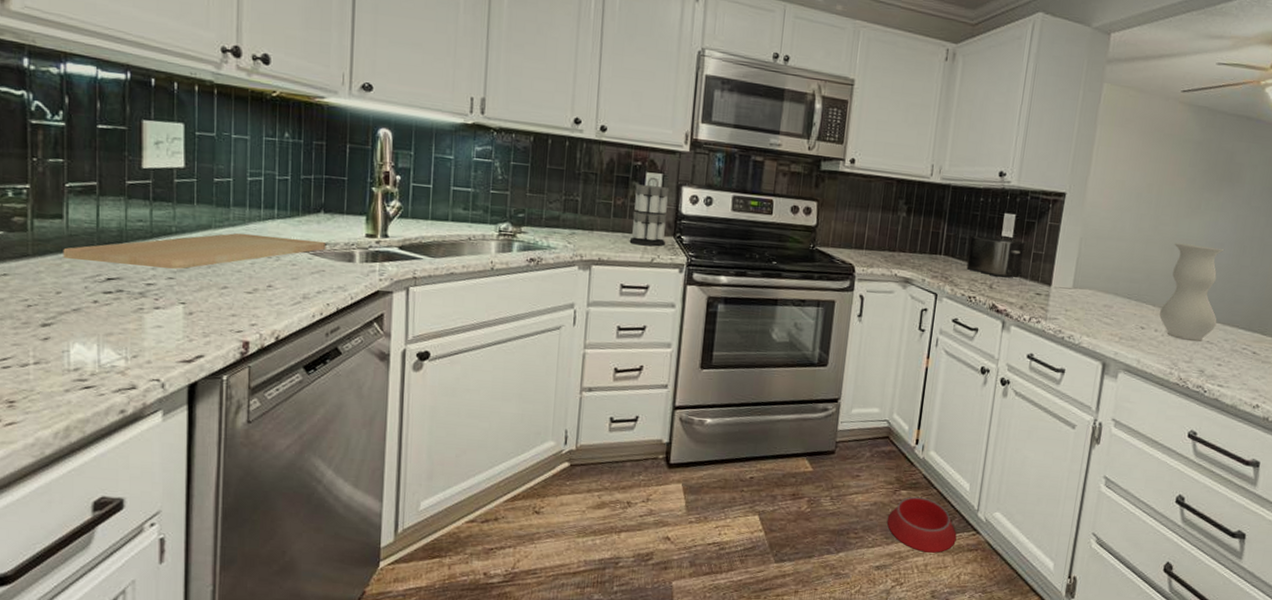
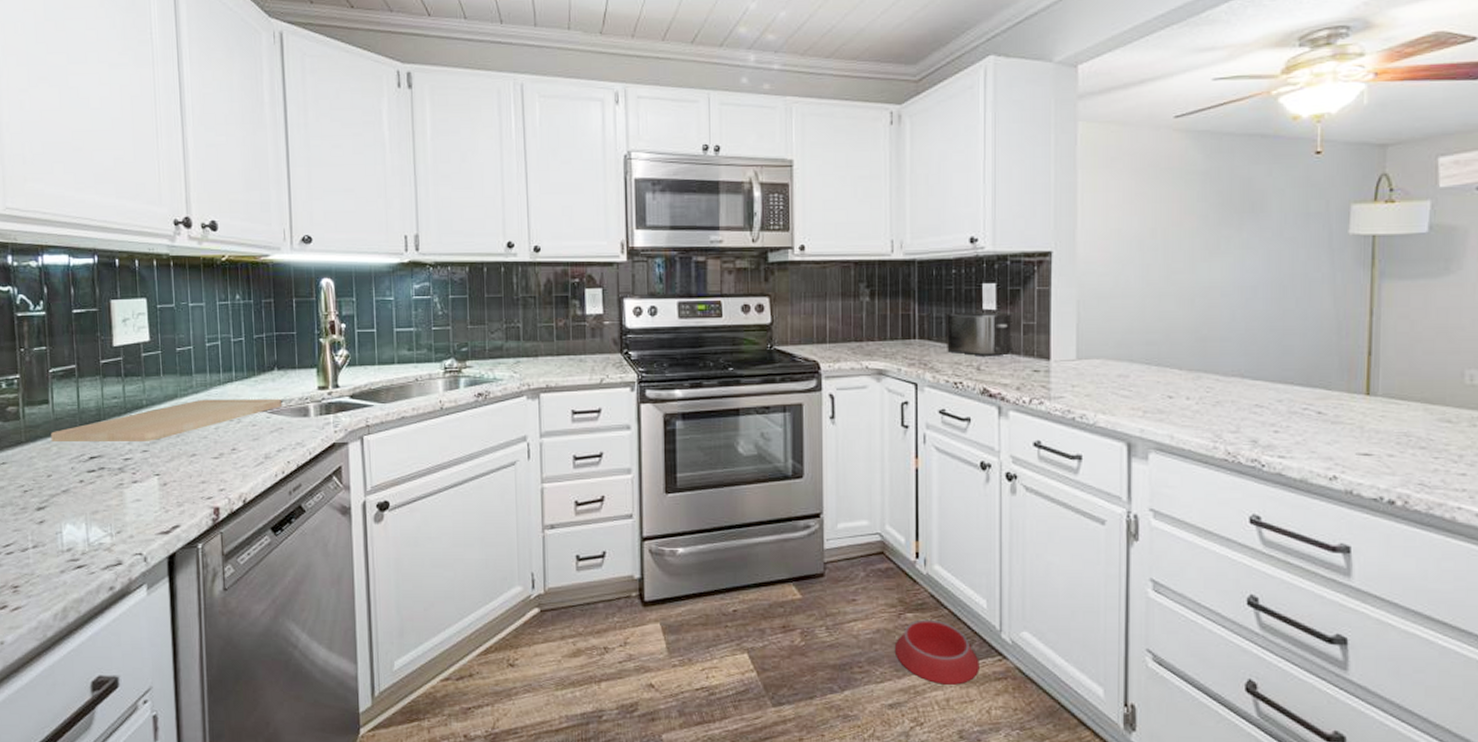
spice rack: present [629,177,670,246] -> none [575,292,613,367]
vase: present [1159,243,1225,342] -> none [1188,292,1264,407]

